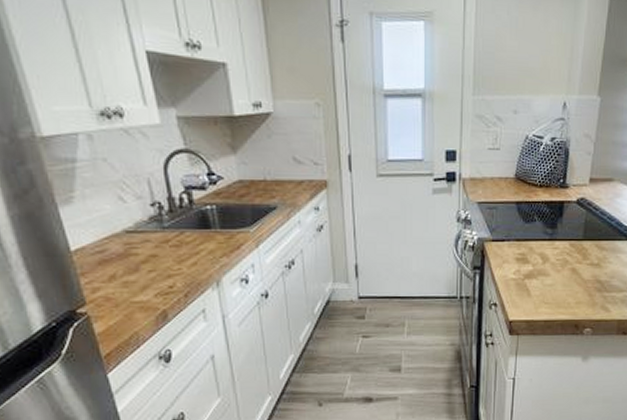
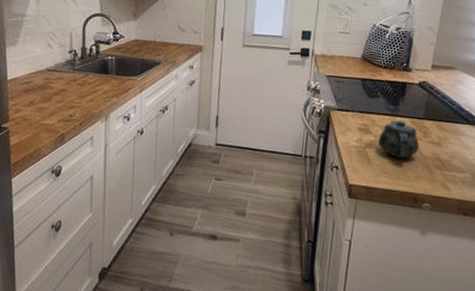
teapot: none [537,243,579,286] -> present [378,119,420,159]

